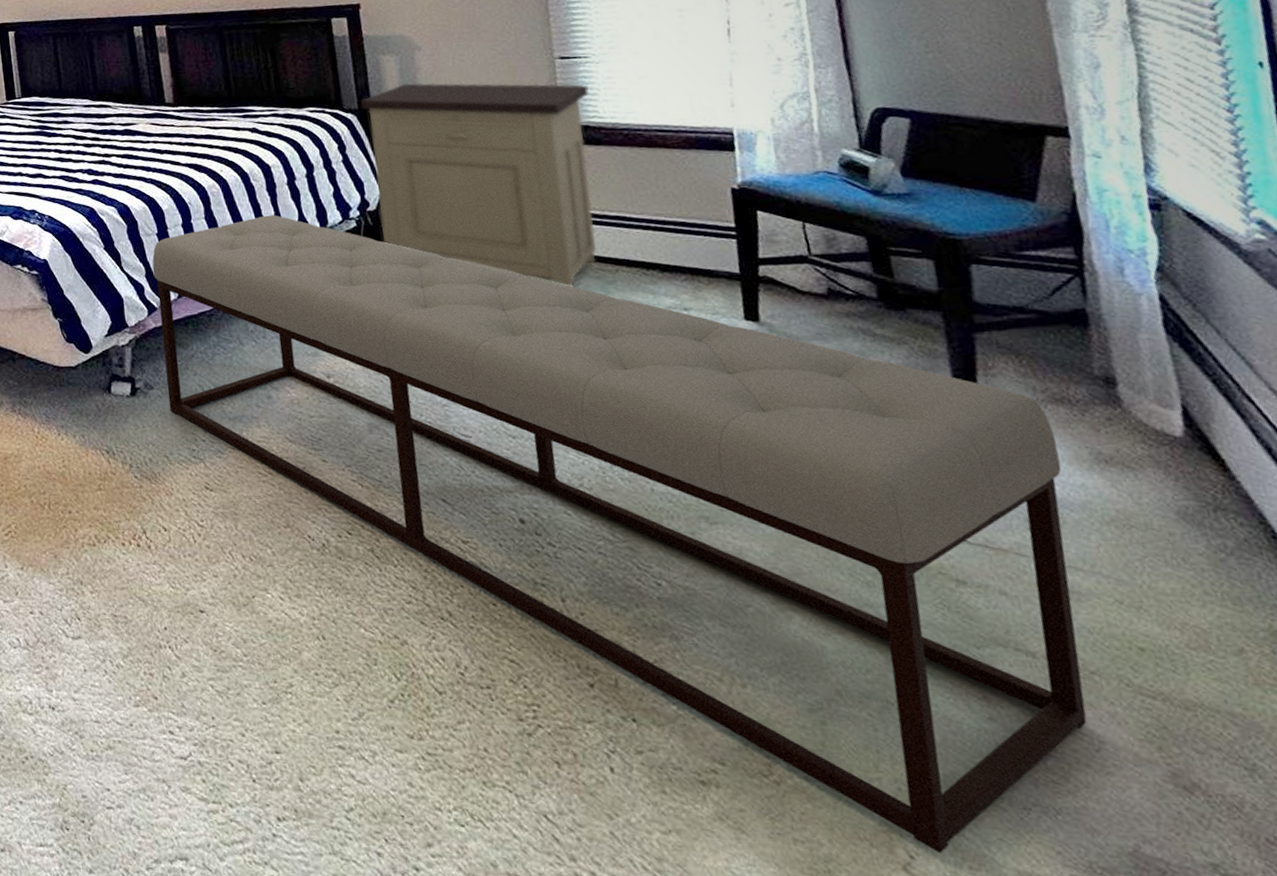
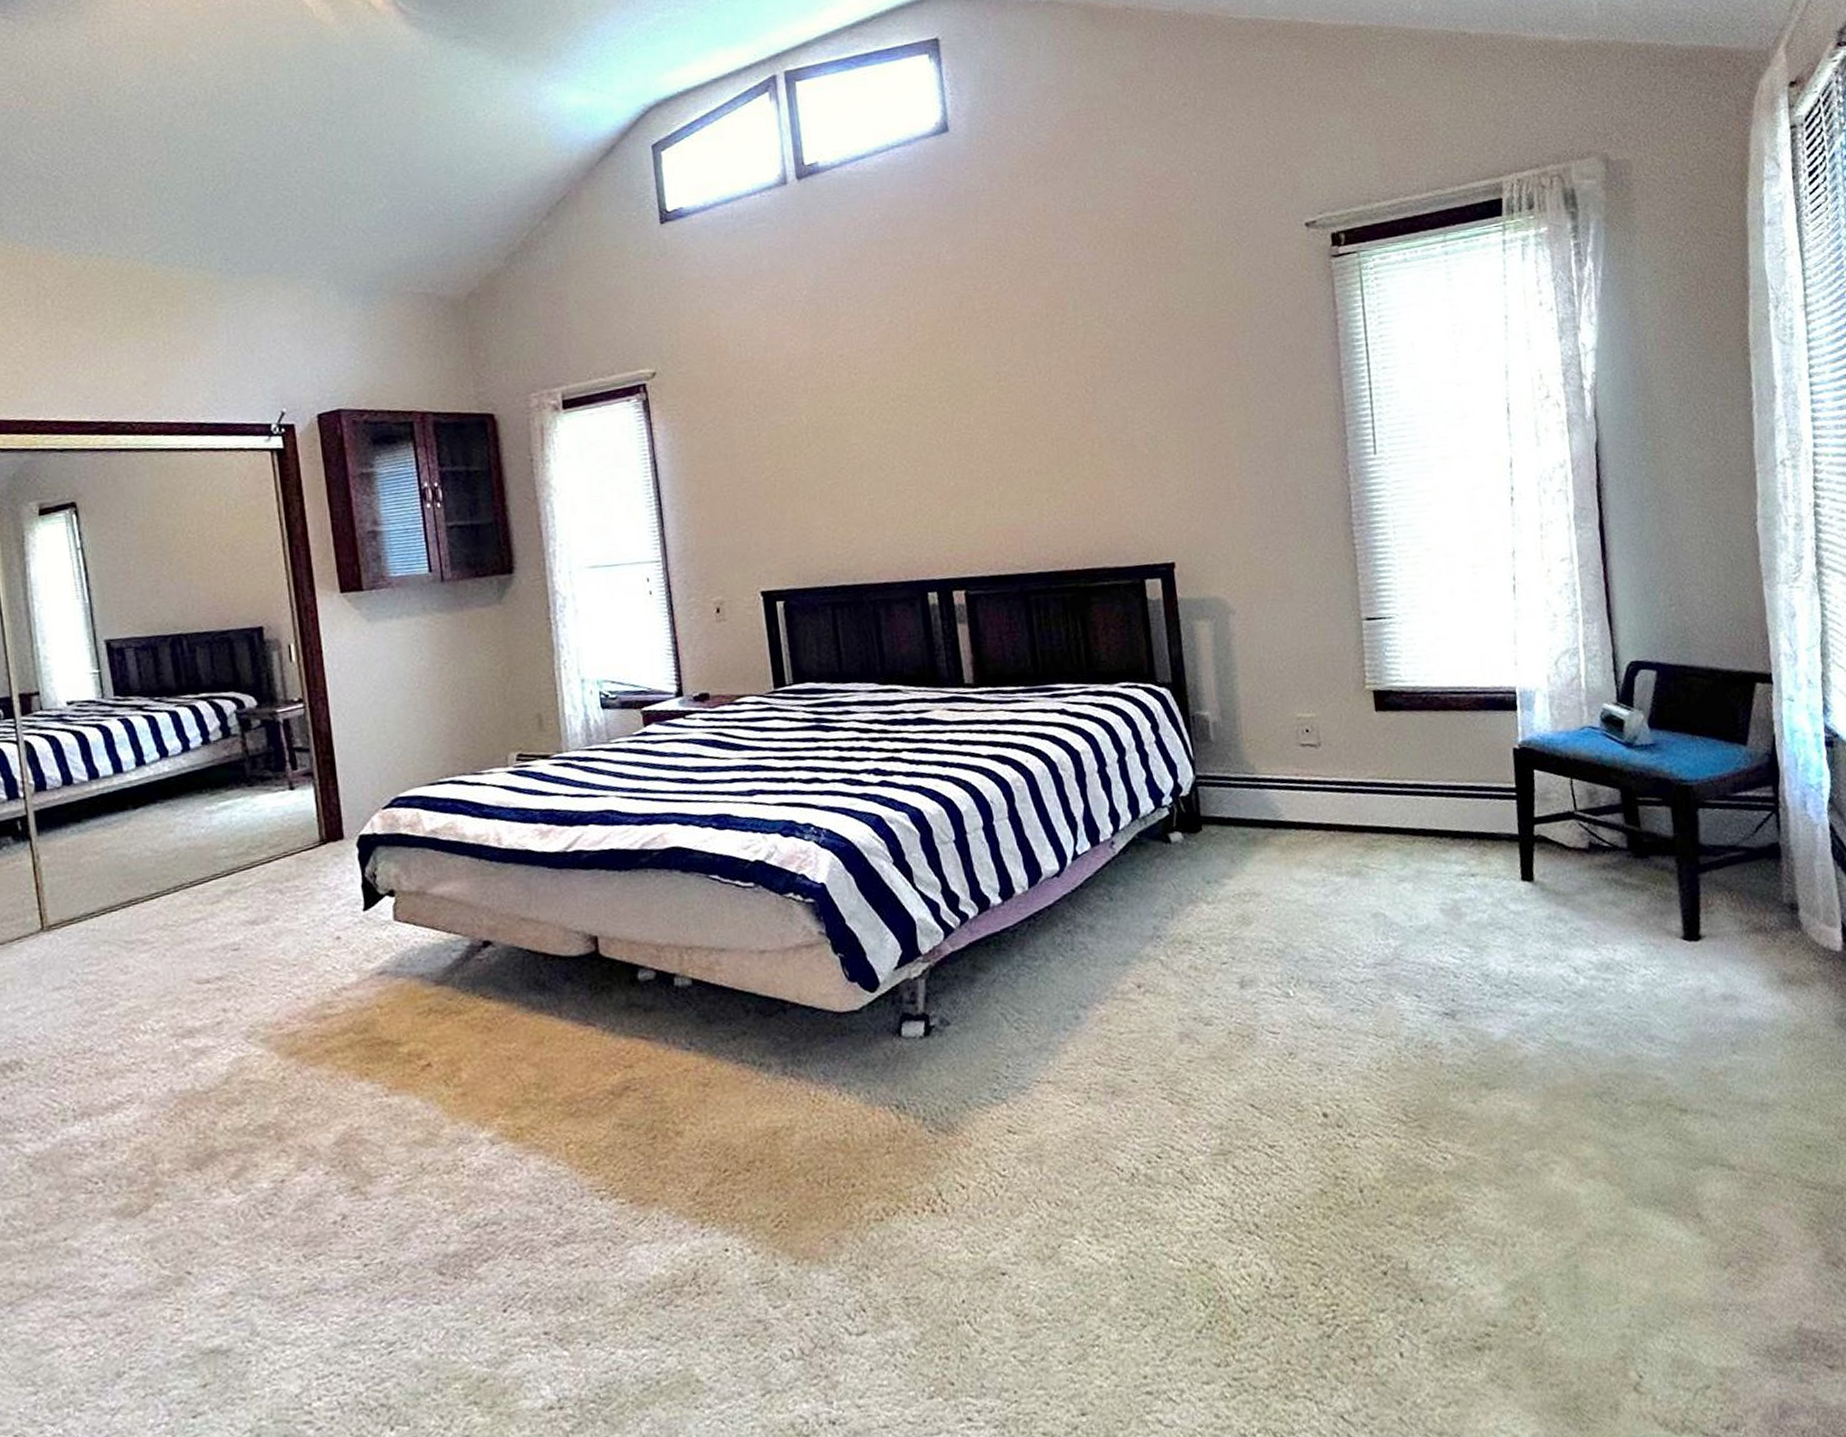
bench: present [152,215,1087,854] -> none [949,808,1769,1368]
nightstand: present [360,83,596,287] -> none [1174,647,1396,863]

